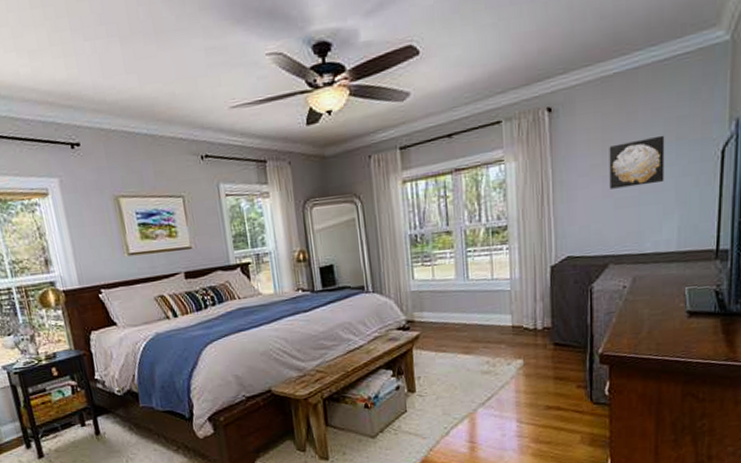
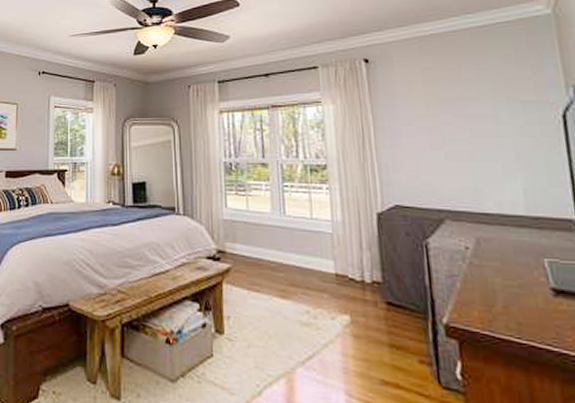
wall art: present [609,135,665,189] -> none [433,94,500,141]

